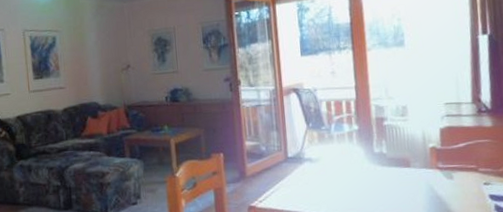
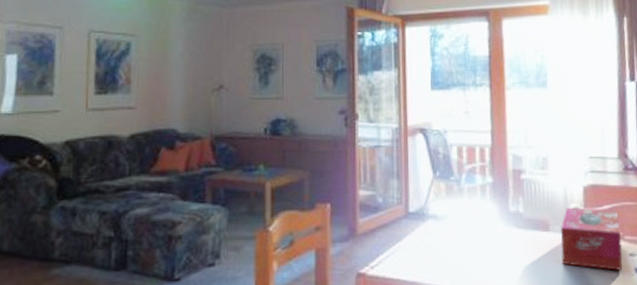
tissue box: none [420,147,478,197] -> present [561,207,623,271]

